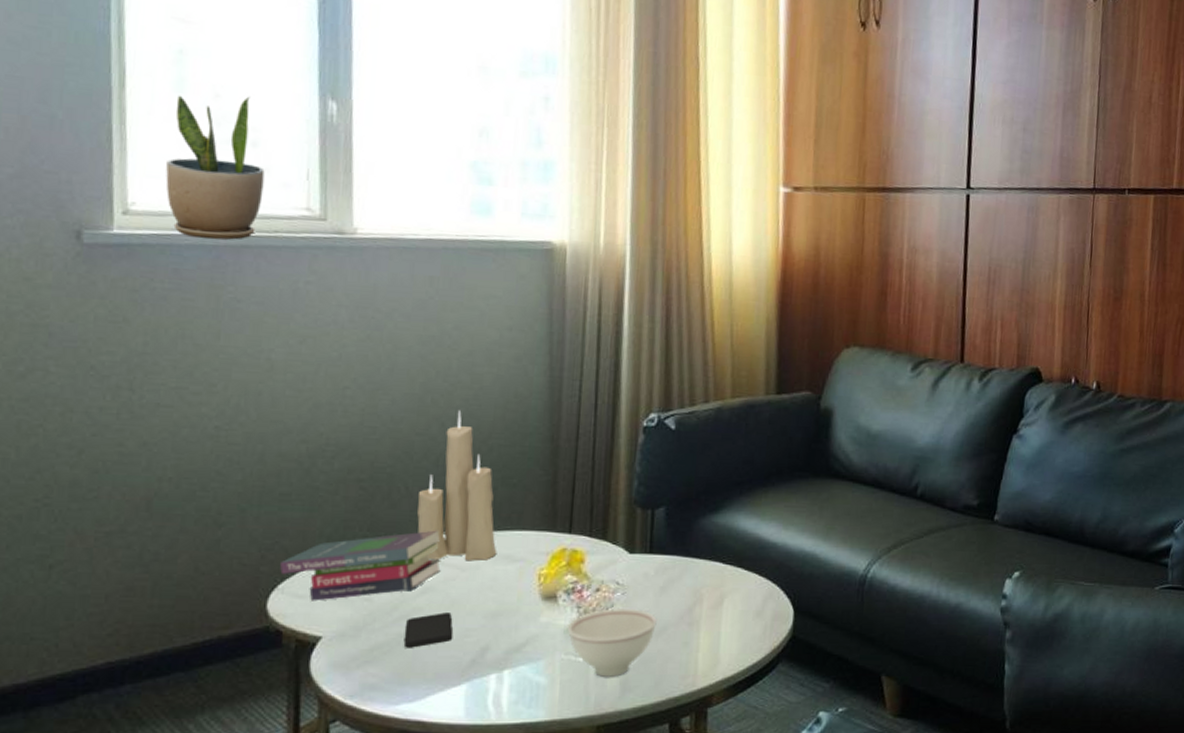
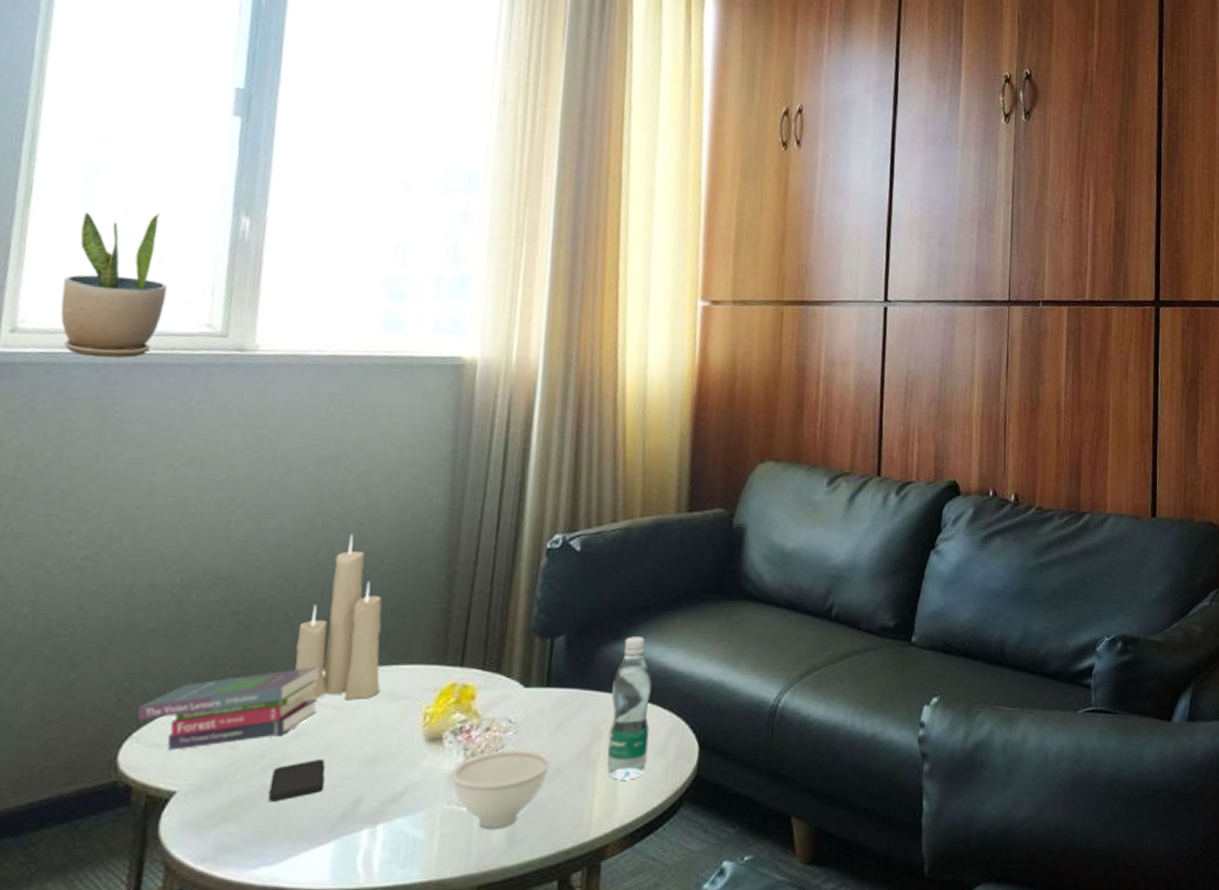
bottle: none [708,509,748,638] -> present [607,636,653,780]

